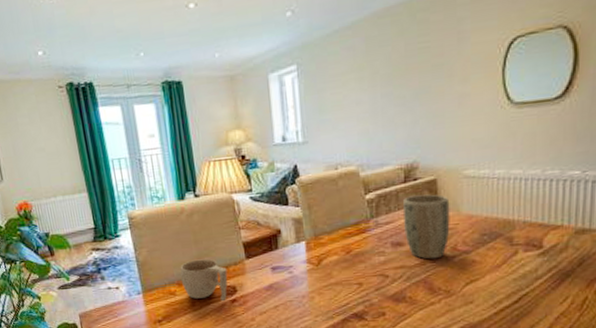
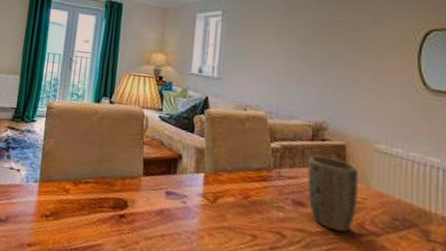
cup: present [180,259,228,302] -> none [77,162,123,214]

